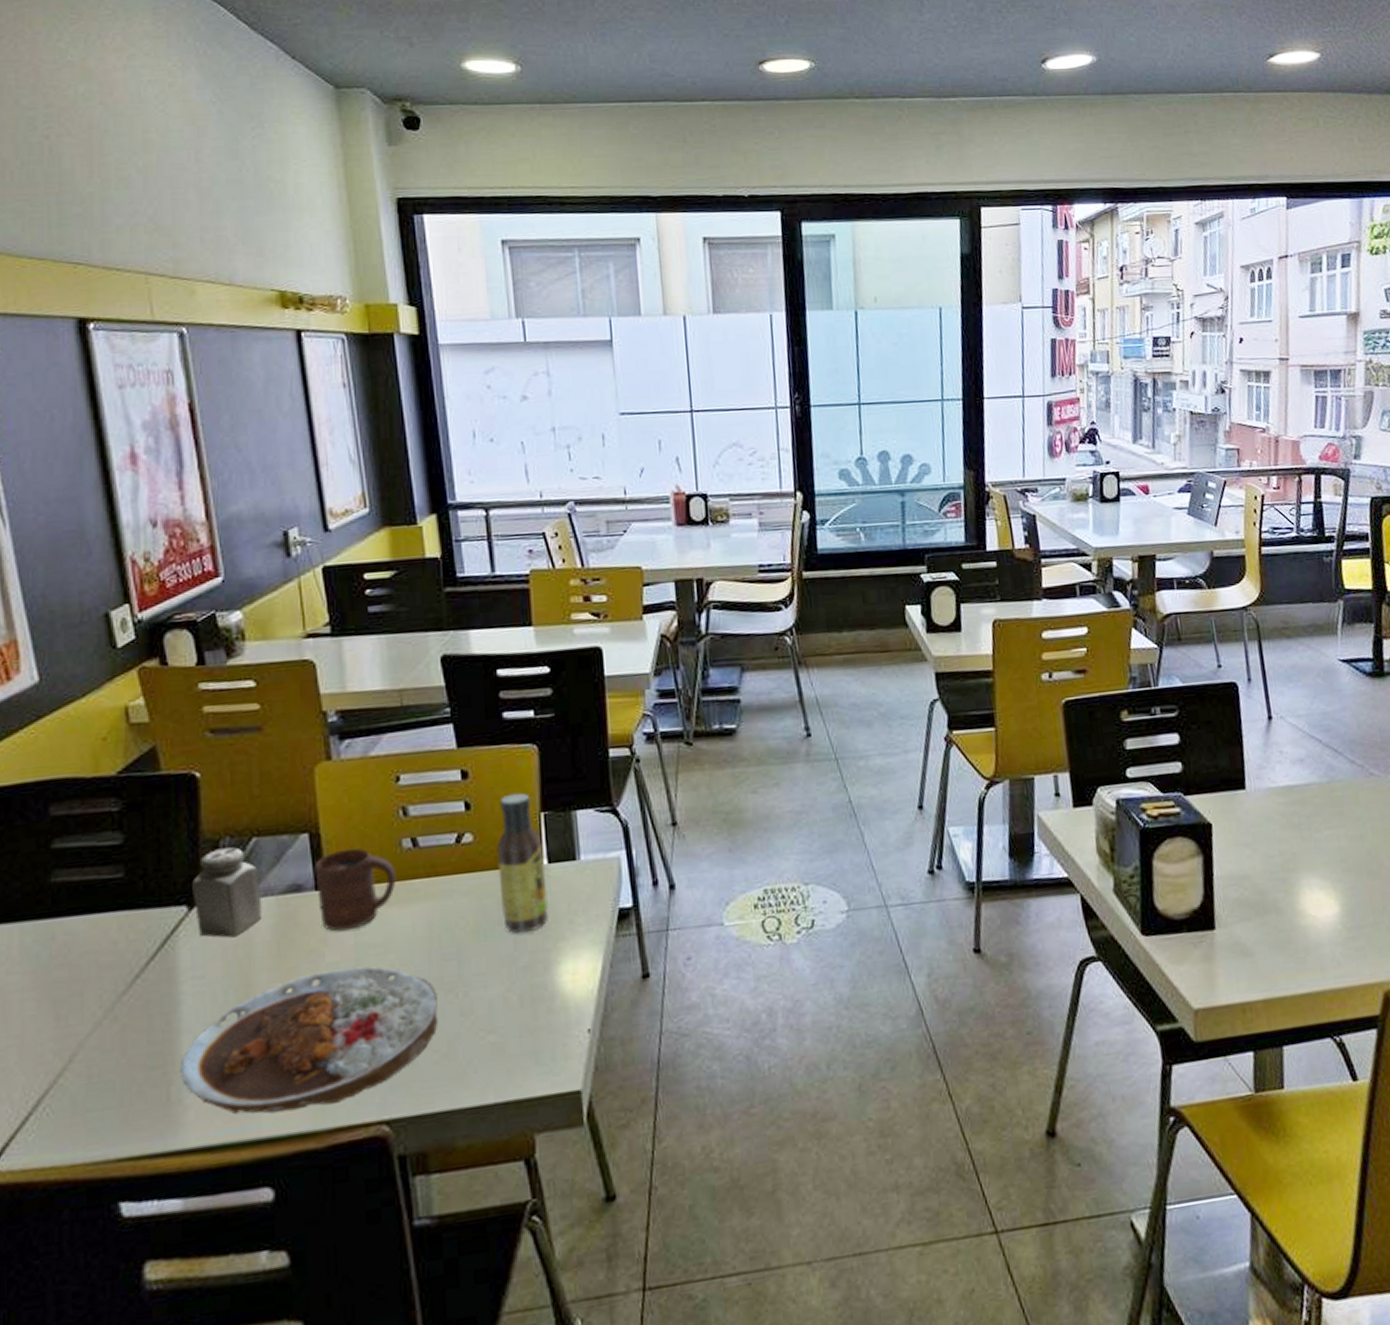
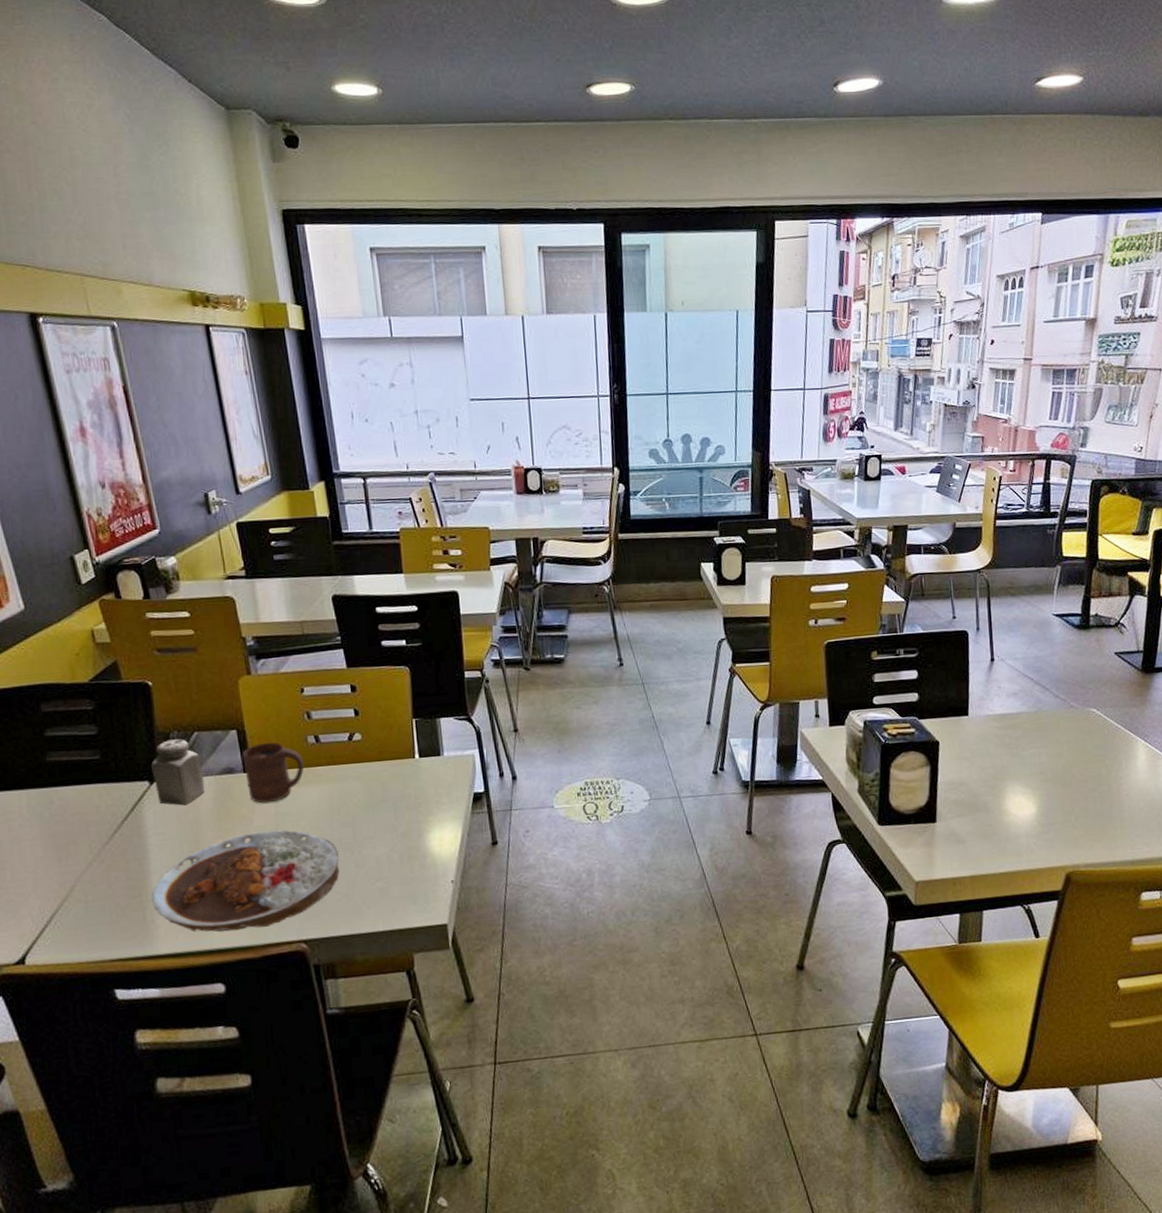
sauce bottle: present [497,792,549,934] -> none [380,703,421,809]

